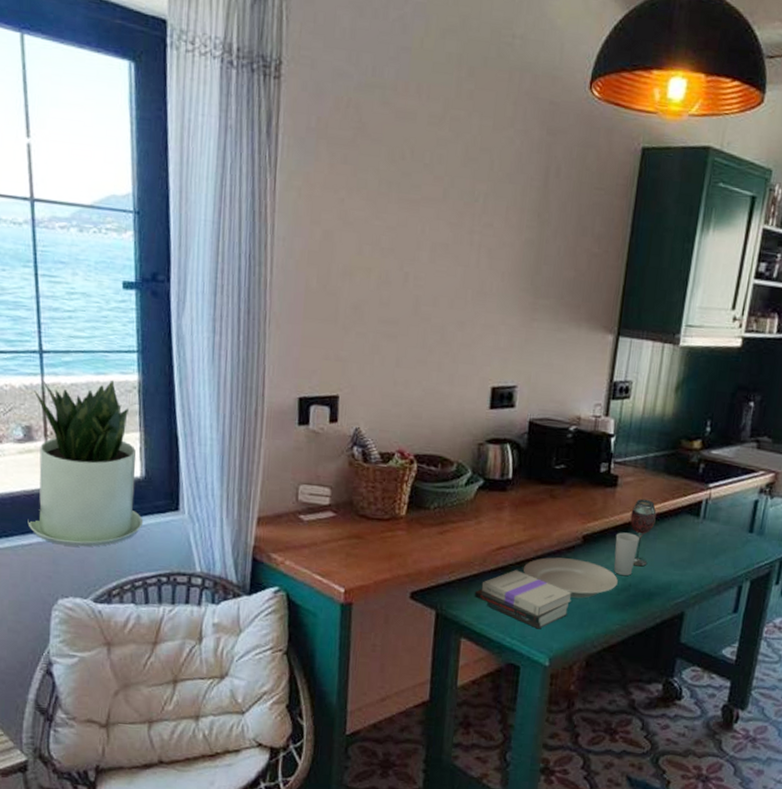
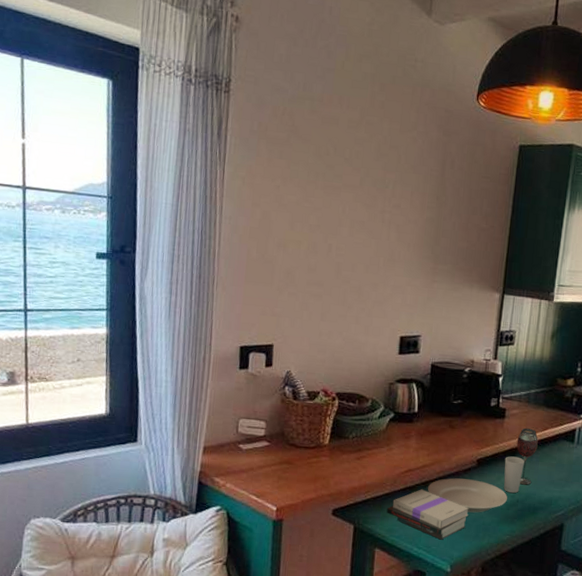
planter: present [27,380,144,547] -> none [7,333,107,474]

